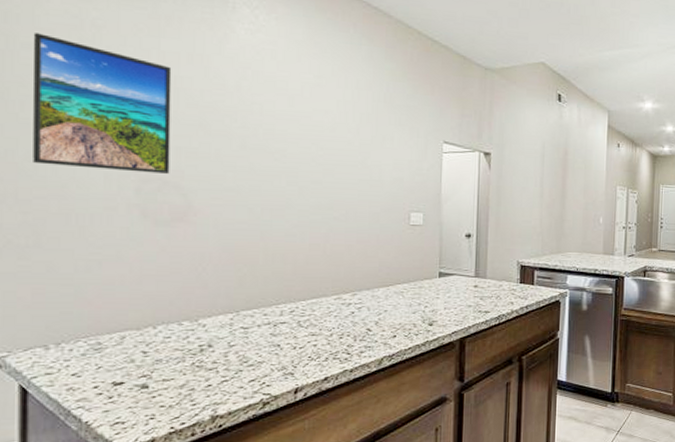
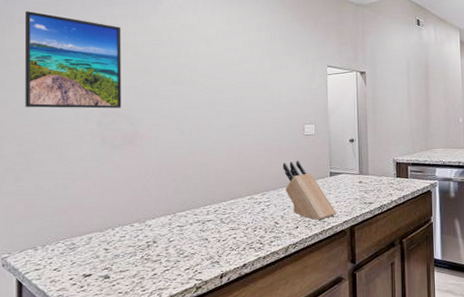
knife block: none [380,255,445,329] -> present [282,160,337,220]

